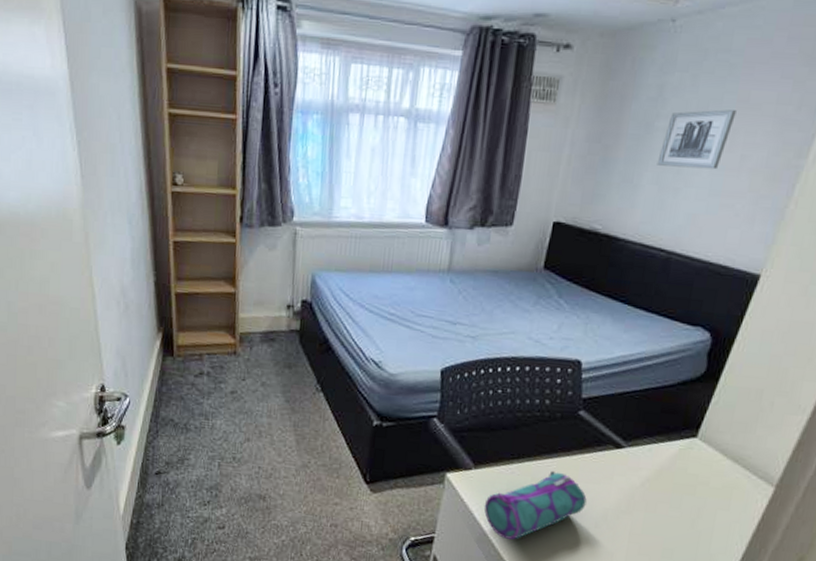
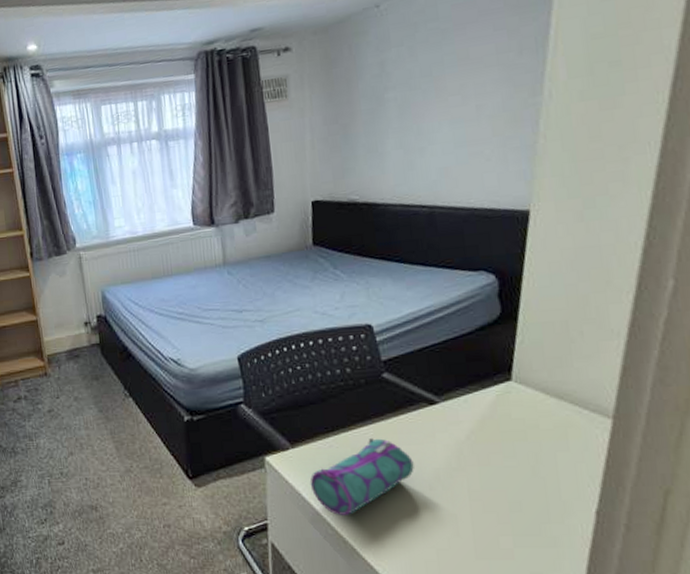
wall art: present [657,109,737,170] -> none [396,68,460,132]

